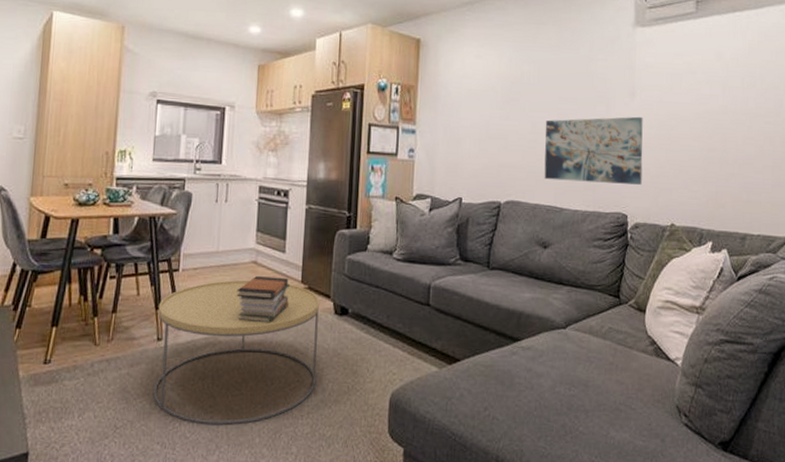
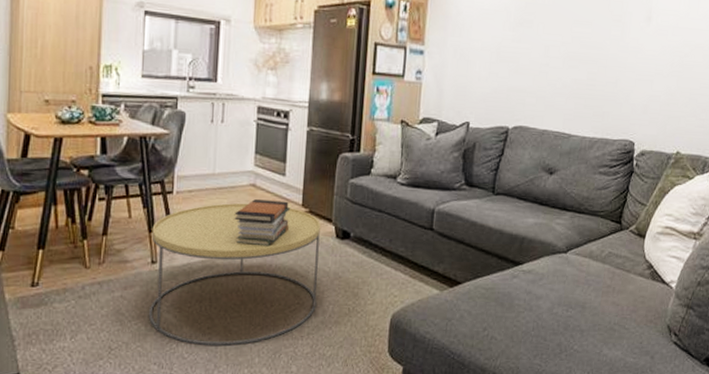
wall art: present [544,116,643,185] -> none [554,42,658,112]

